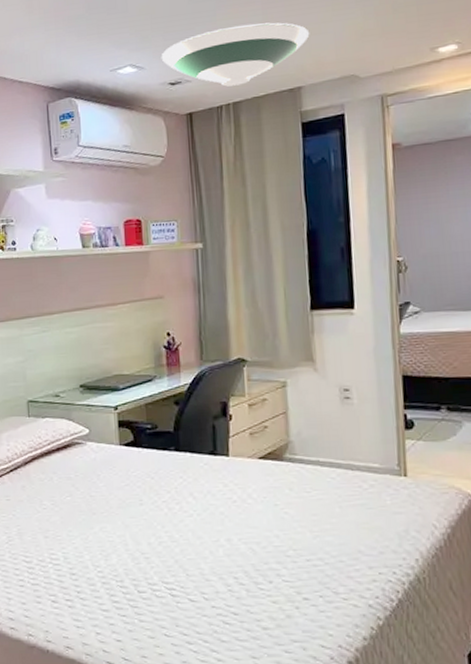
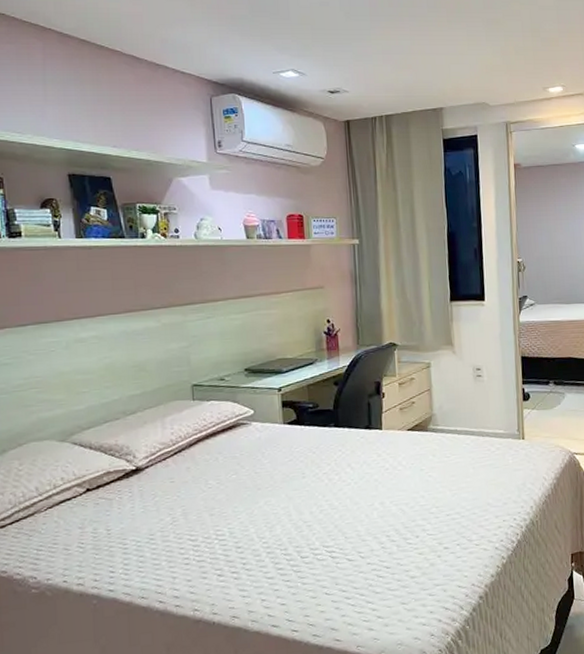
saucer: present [161,22,310,87] -> none [321,46,450,100]

